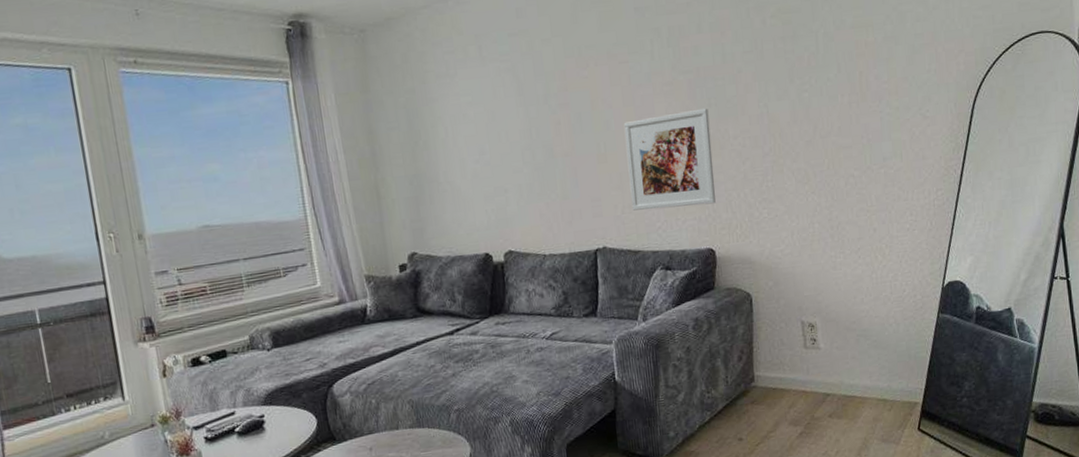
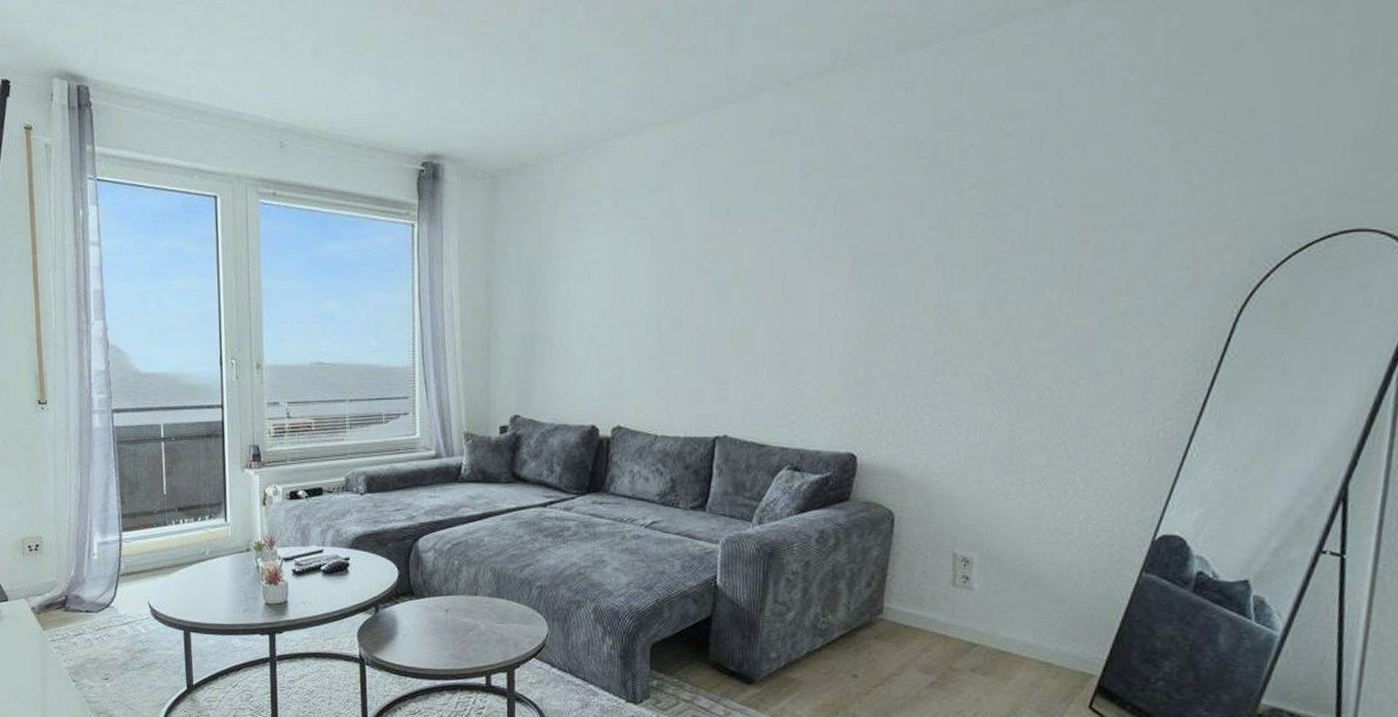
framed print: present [623,108,716,211] -> none [764,290,873,402]

